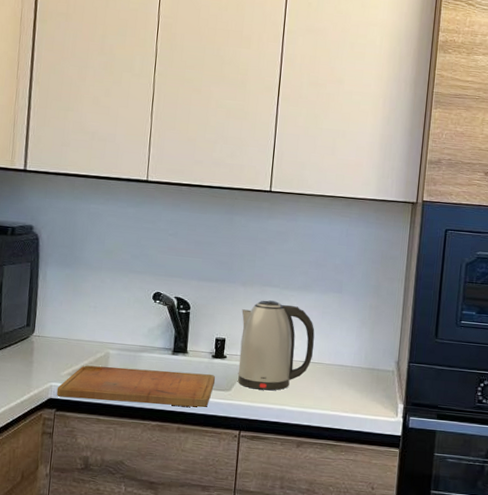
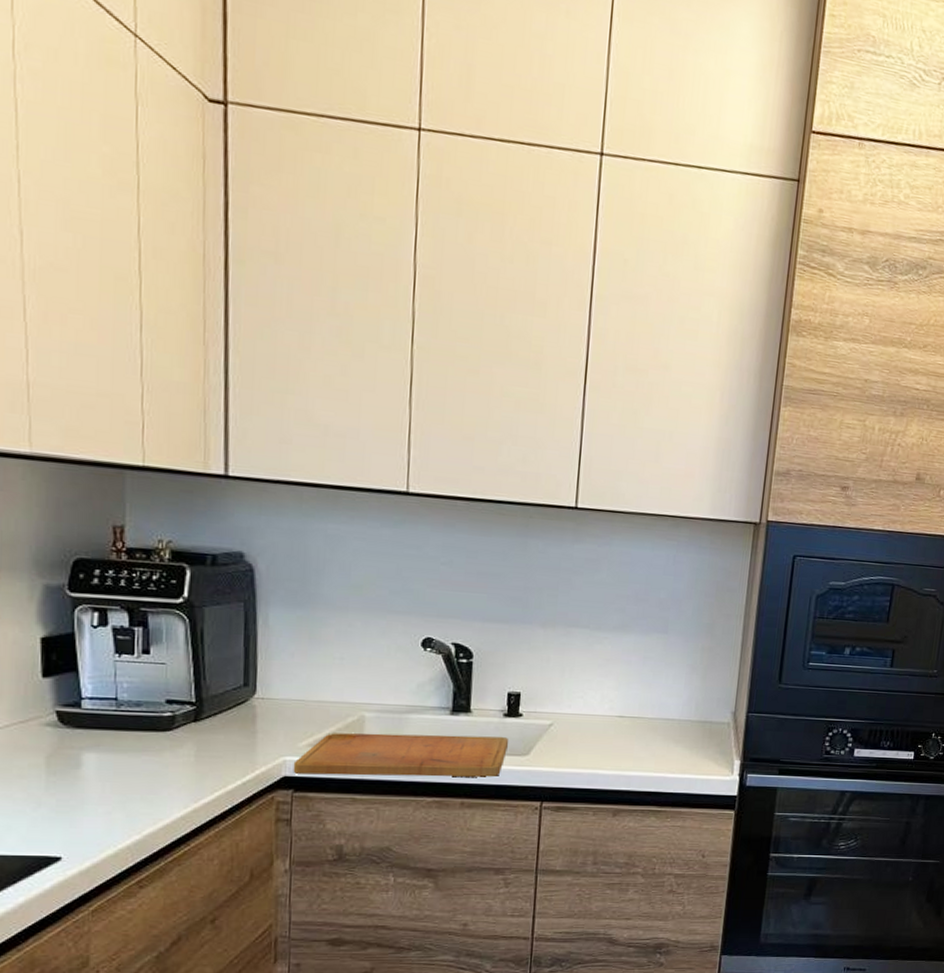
kettle: present [238,300,315,391] -> none [537,644,634,753]

